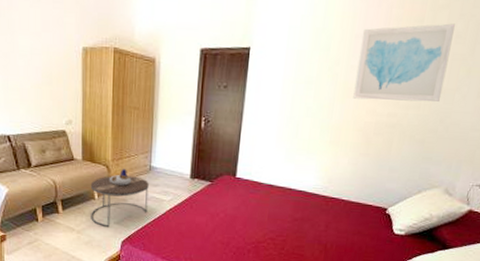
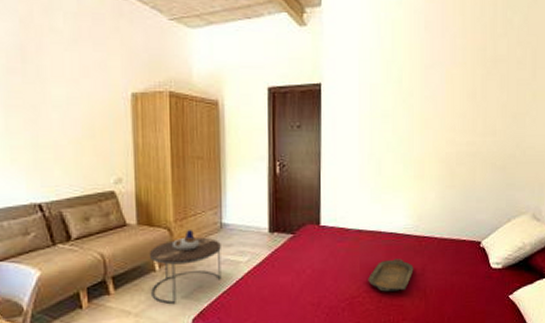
serving tray: none [274,214,318,242] -> present [368,259,414,292]
wall art: present [353,23,455,103] -> none [431,51,514,130]

